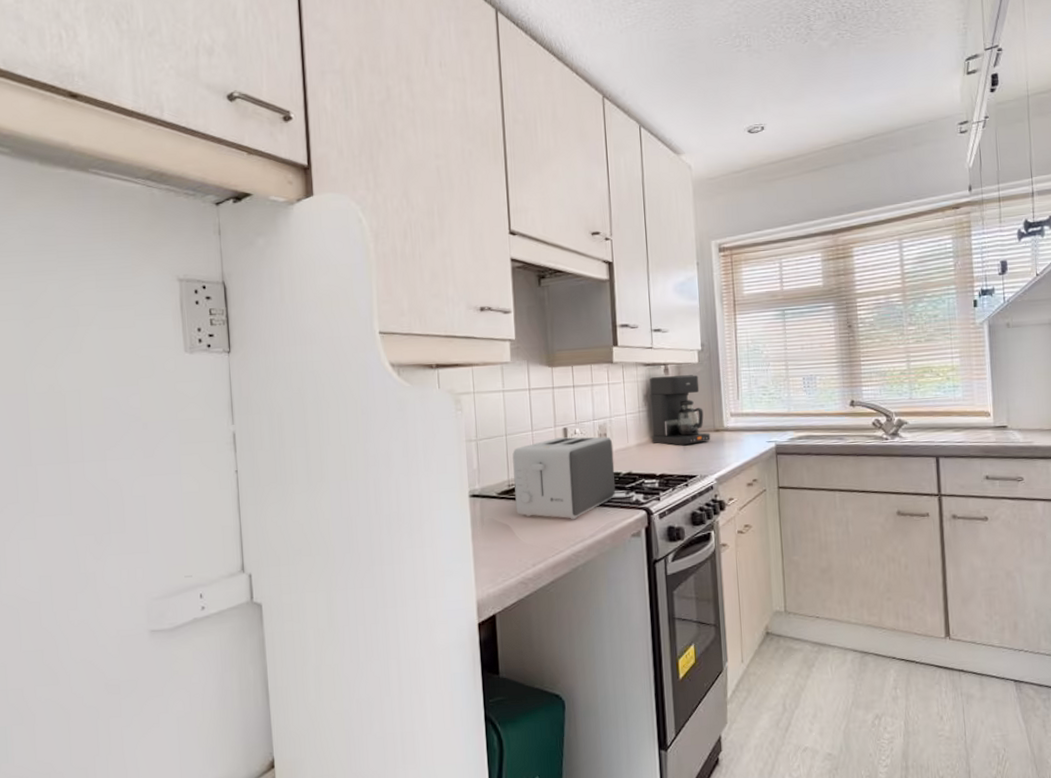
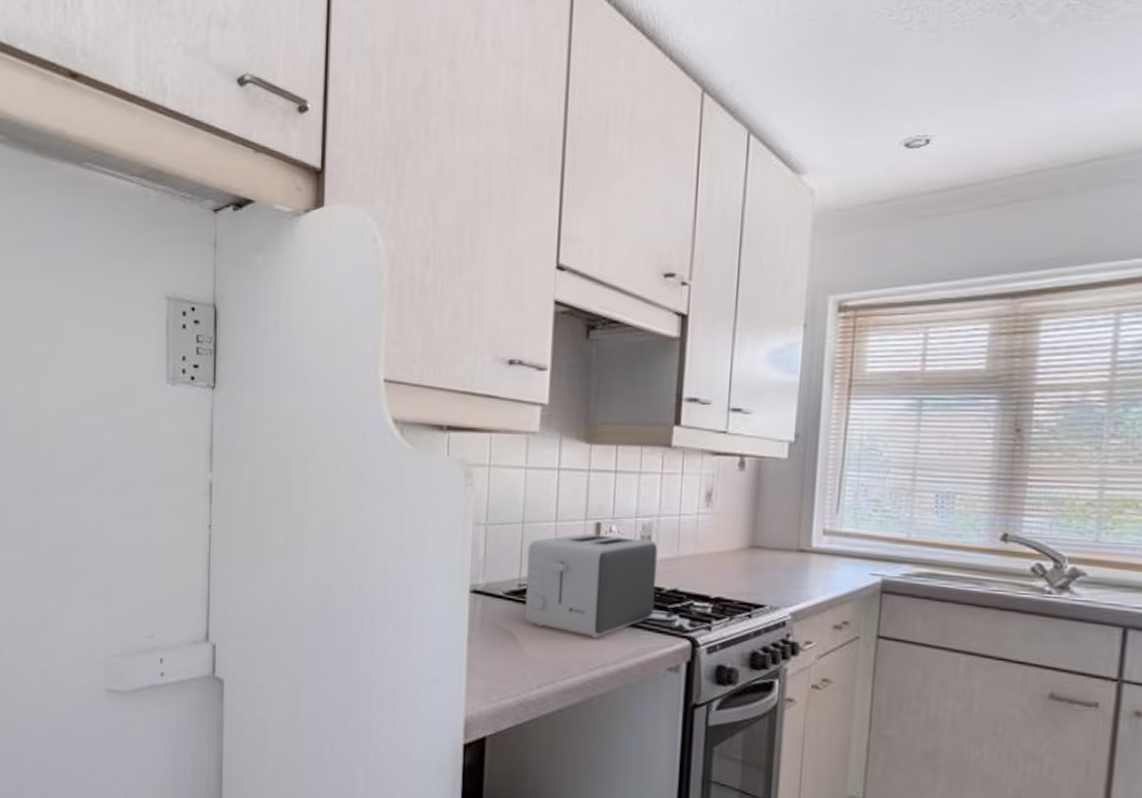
coffee maker: present [649,375,711,445] -> none [710,471,791,564]

